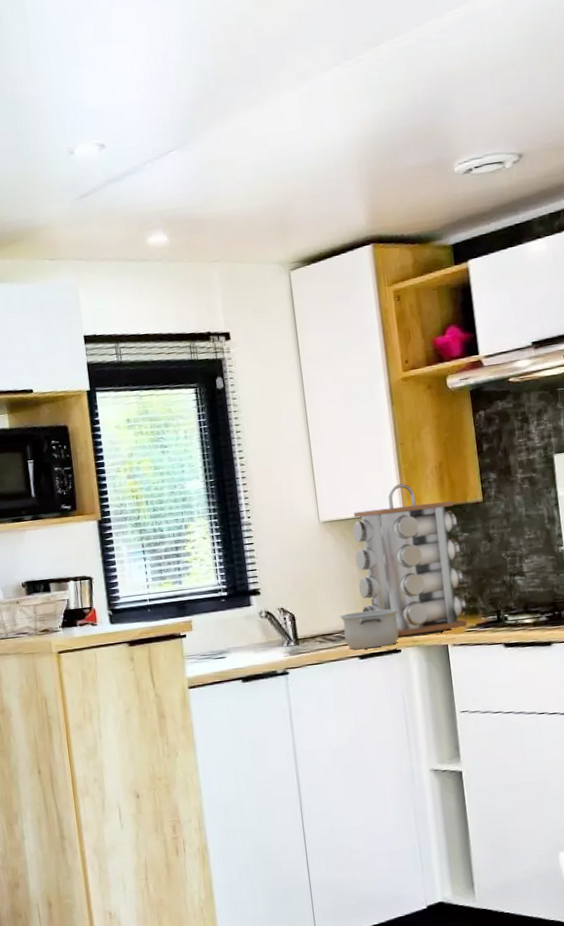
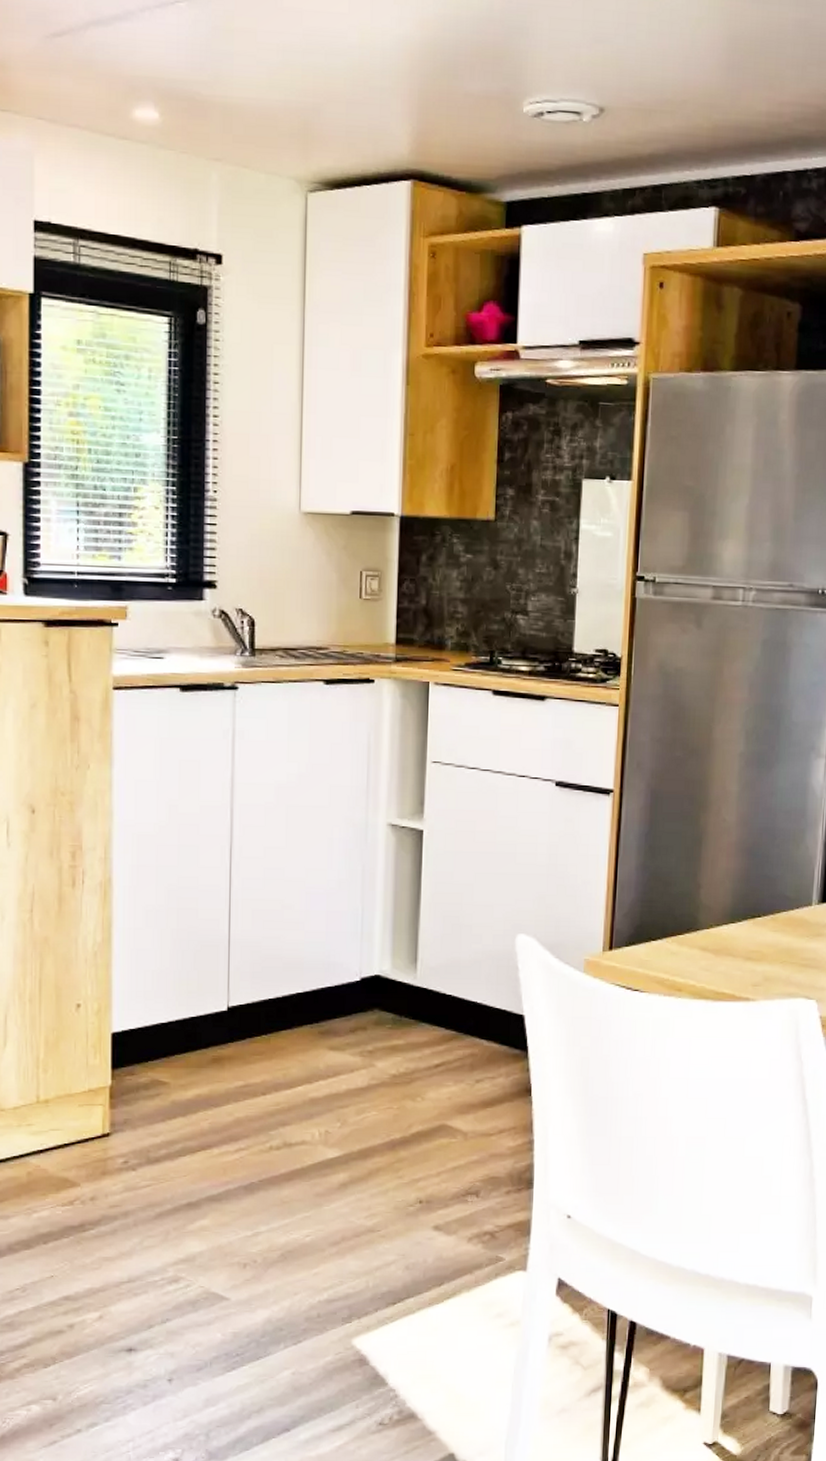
cooking pot: present [340,608,399,650] -> none [309,627,379,674]
spice rack: present [352,483,468,638] -> none [336,482,462,668]

